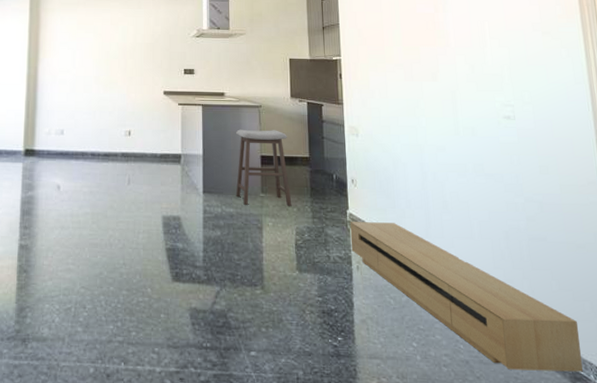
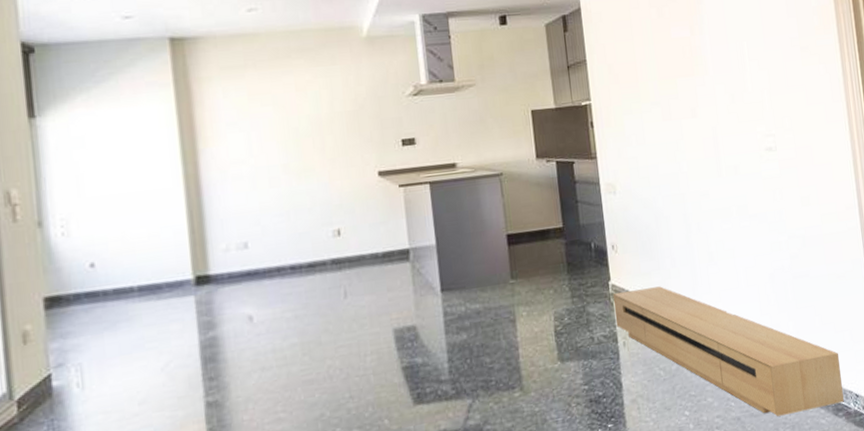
bar stool: present [235,129,292,206] -> none [475,200,548,297]

